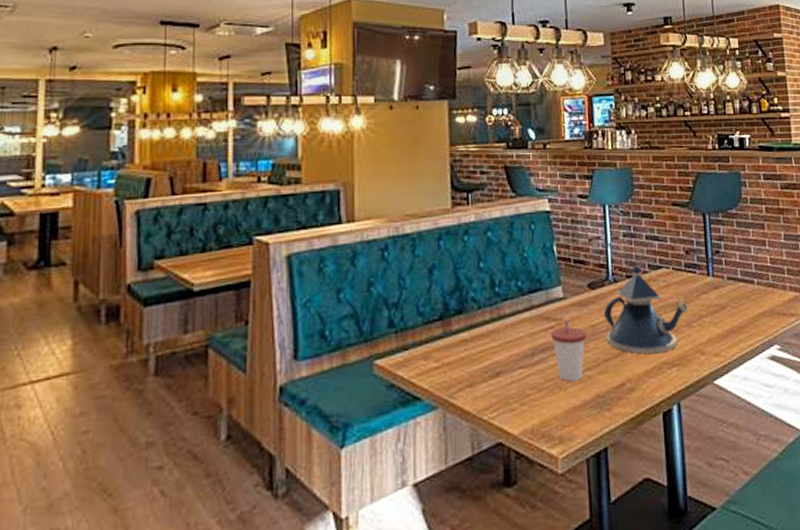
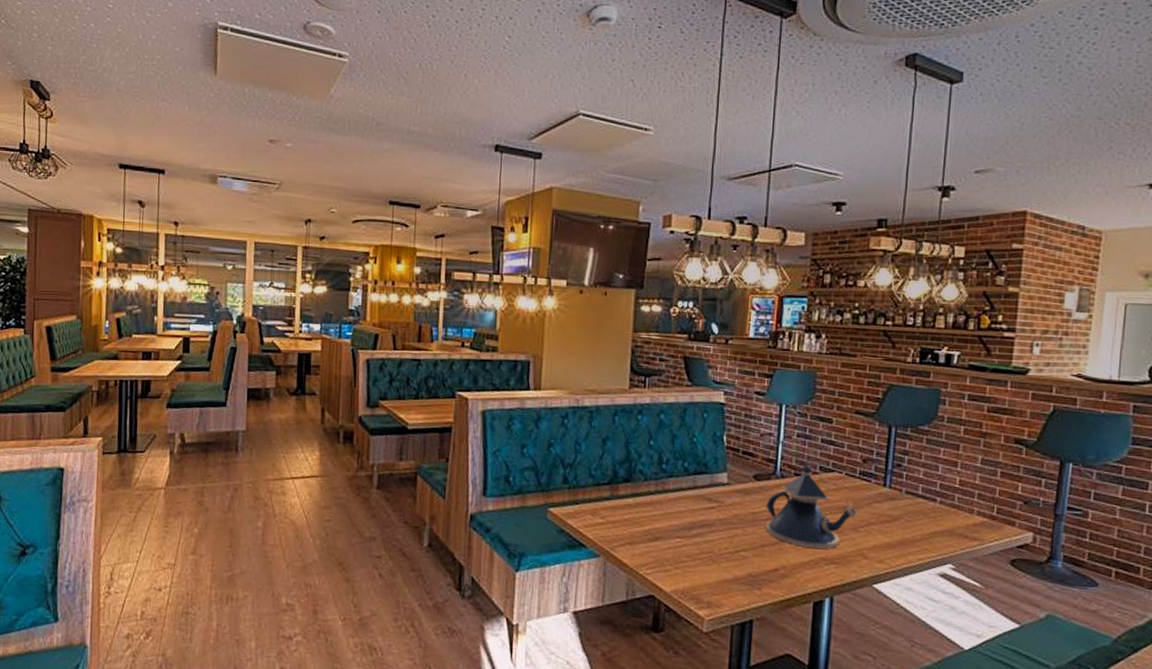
cup: present [551,321,586,382] -> none [711,504,746,558]

